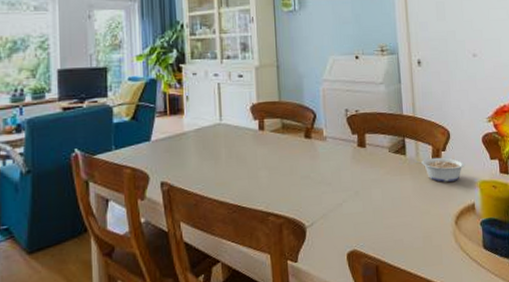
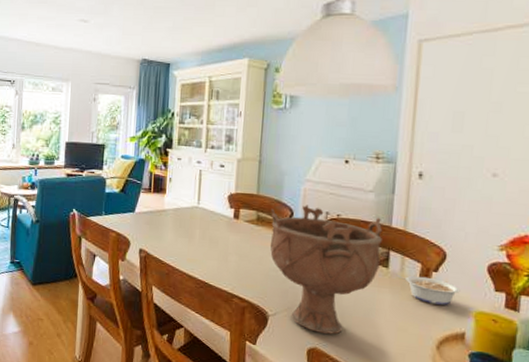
decorative bowl: none [294,105,400,234] -> present [270,204,383,334]

